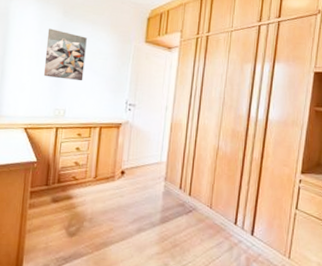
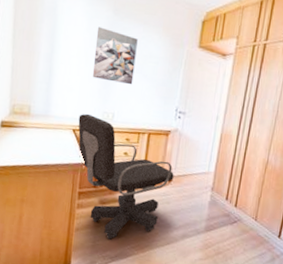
office chair: none [29,111,127,239] -> present [78,113,174,240]

